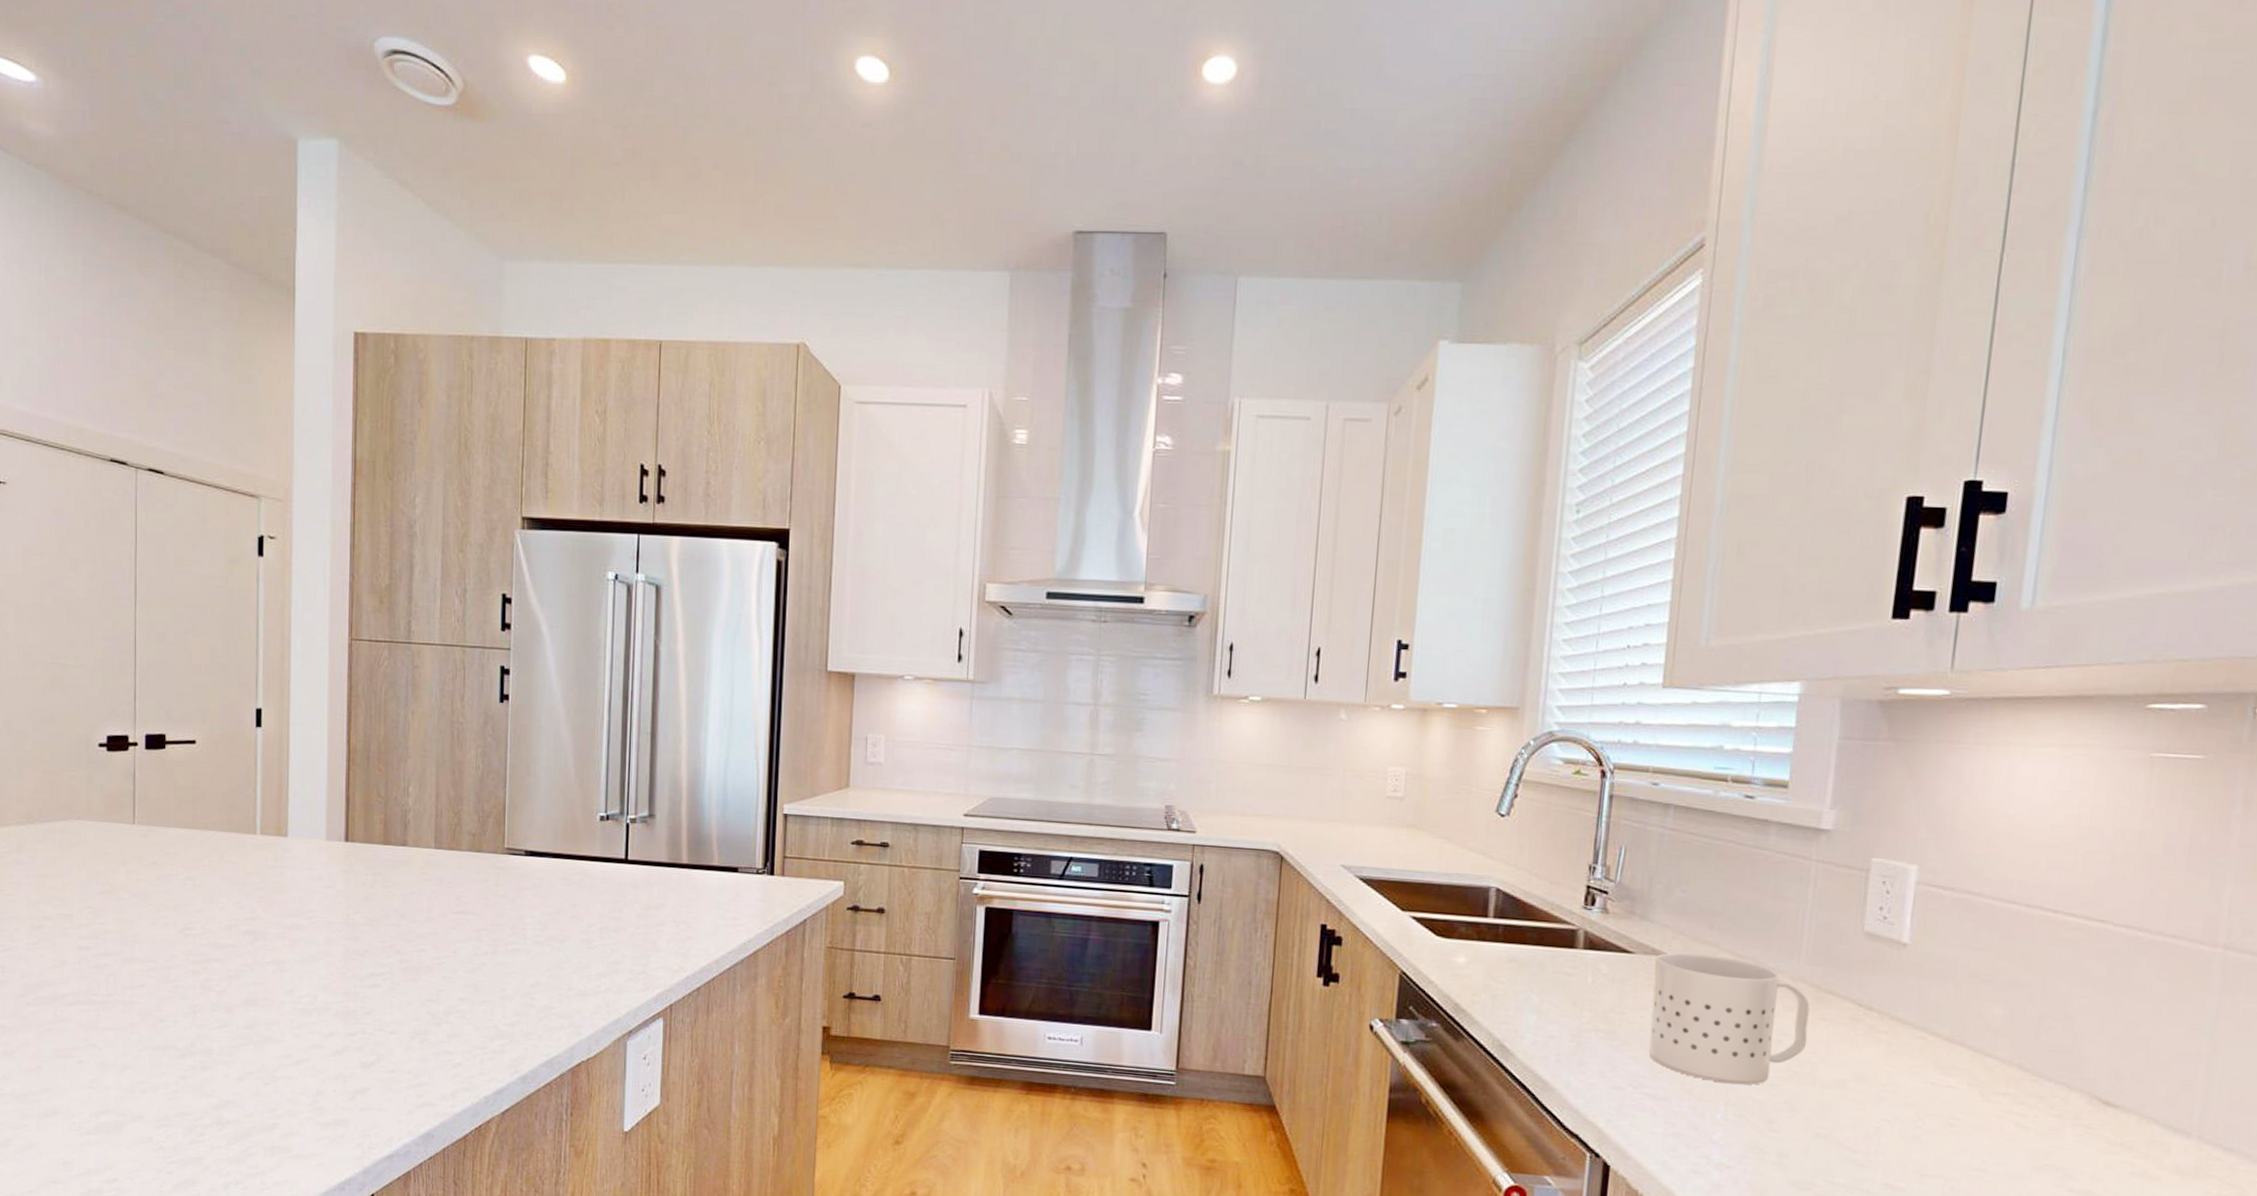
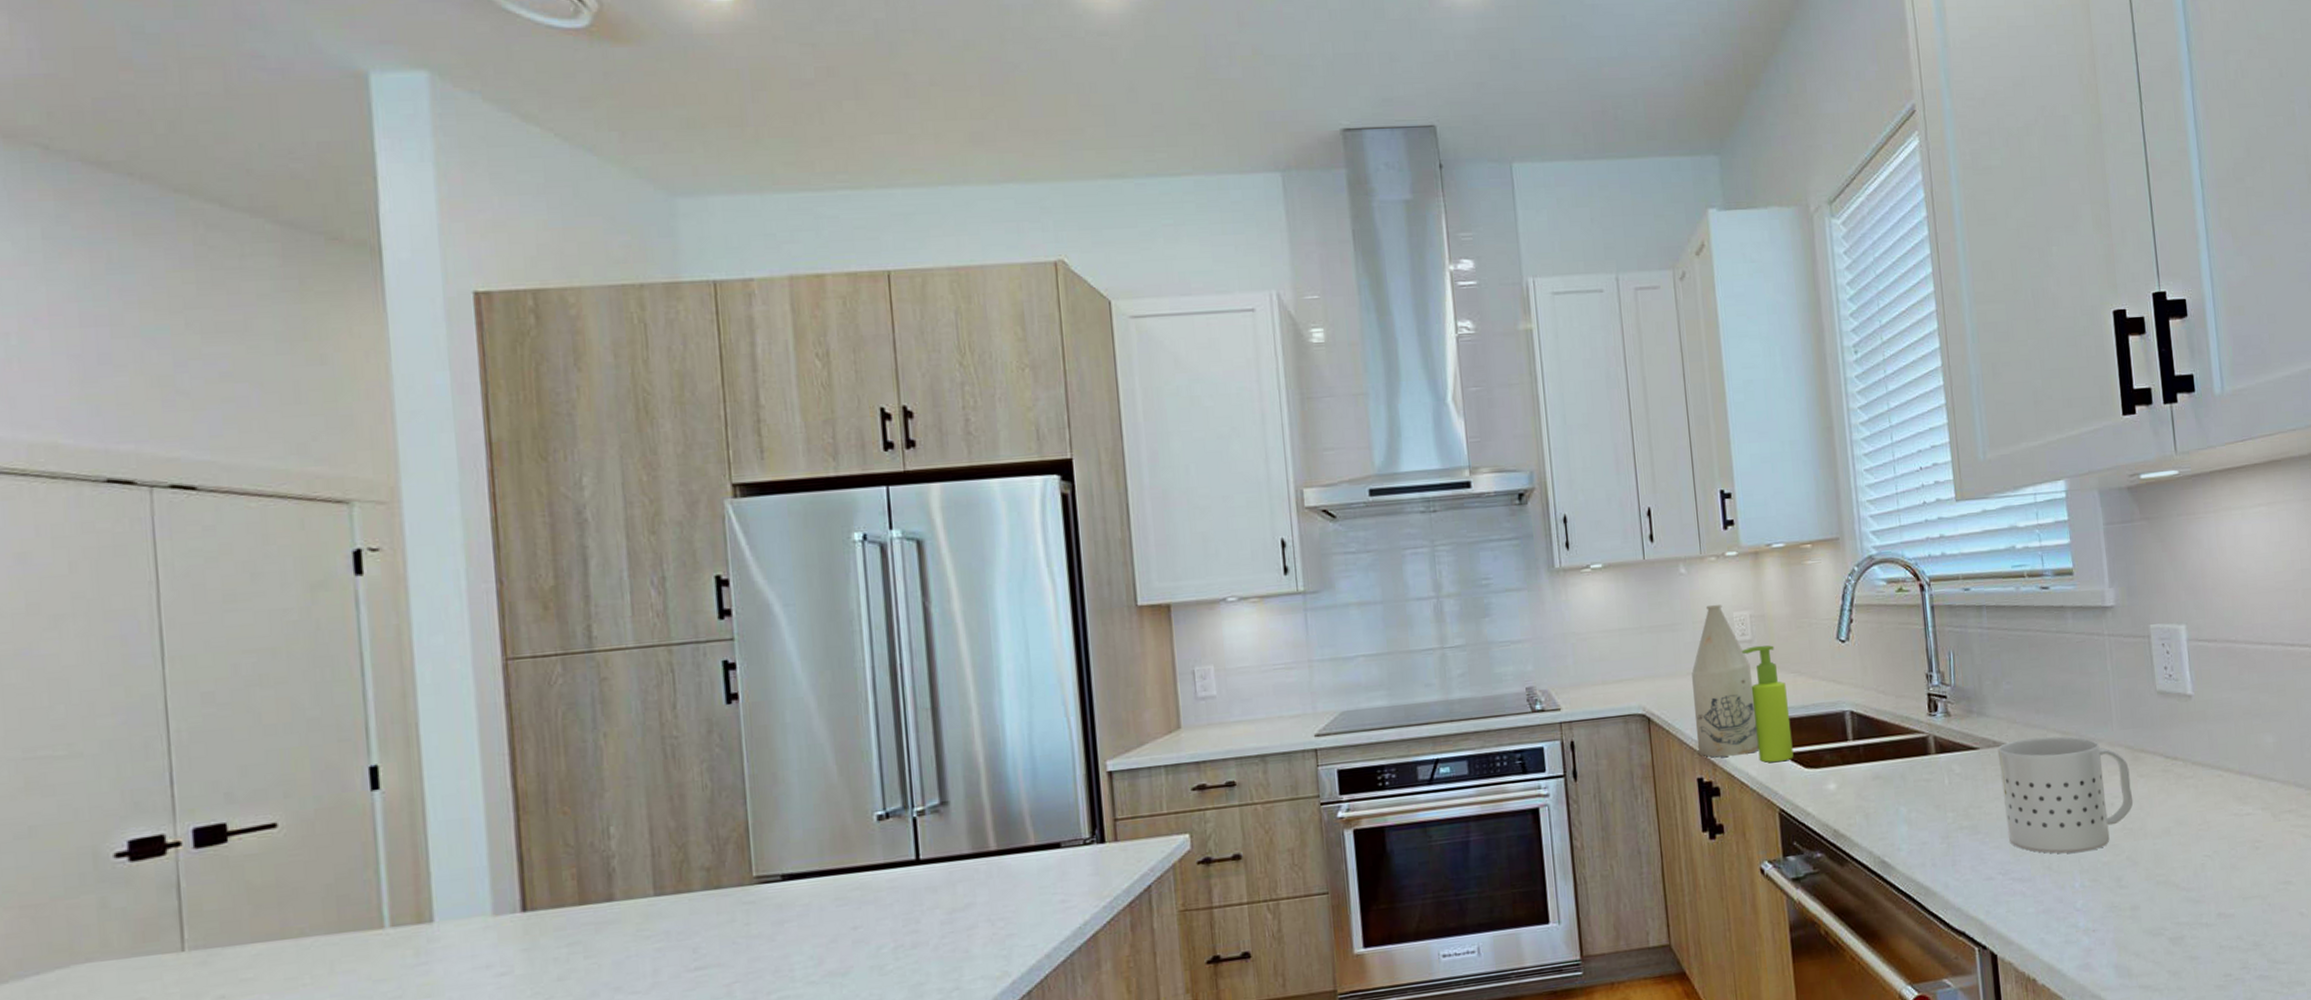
decorative bottle: none [1326,755,1397,911] -> present [1692,604,1759,758]
soap dispenser: none [1388,804,1431,925] -> present [1741,645,1794,763]

